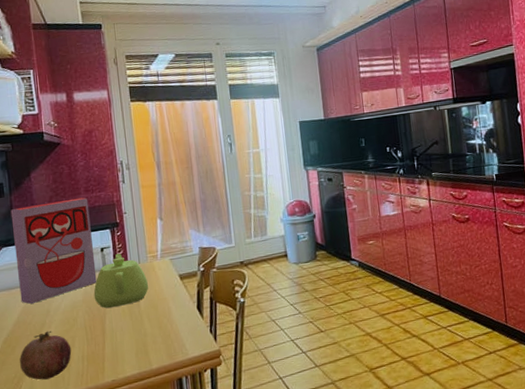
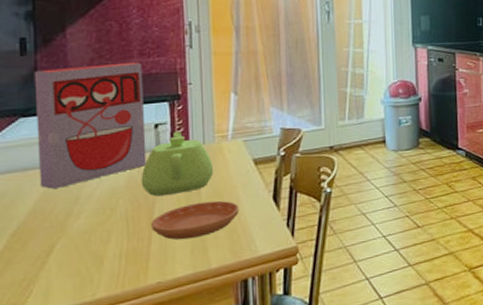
fruit: present [20,330,72,380] -> none [33,222,106,283]
saucer: none [104,311,171,345] -> present [151,200,239,240]

